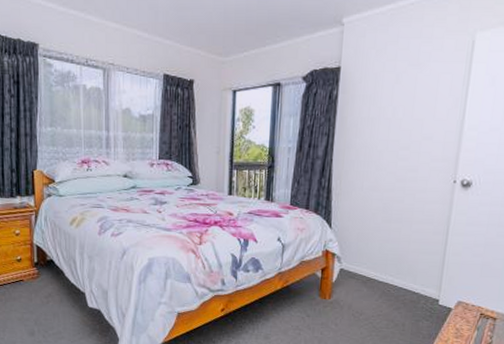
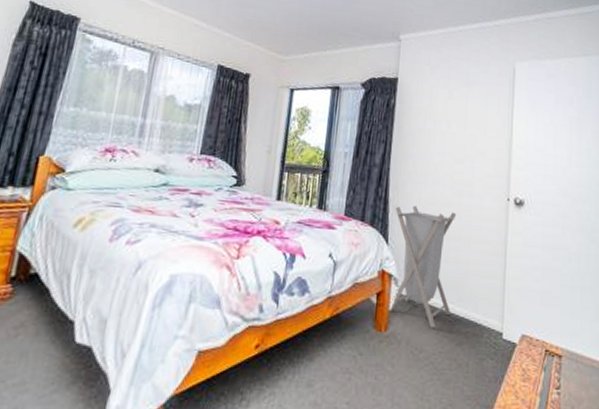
laundry hamper: none [332,193,399,297] -> present [388,205,457,329]

